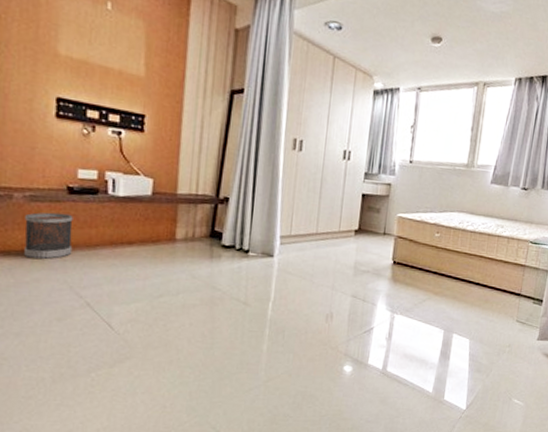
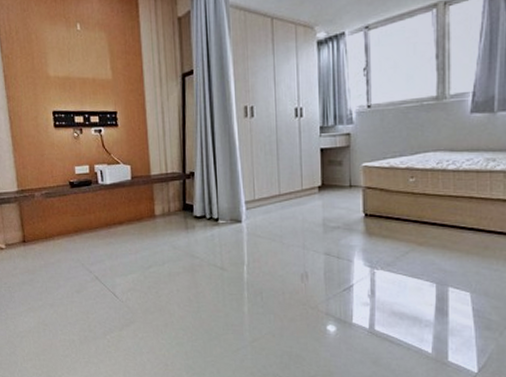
wastebasket: present [24,212,73,260] -> none [44,204,80,244]

